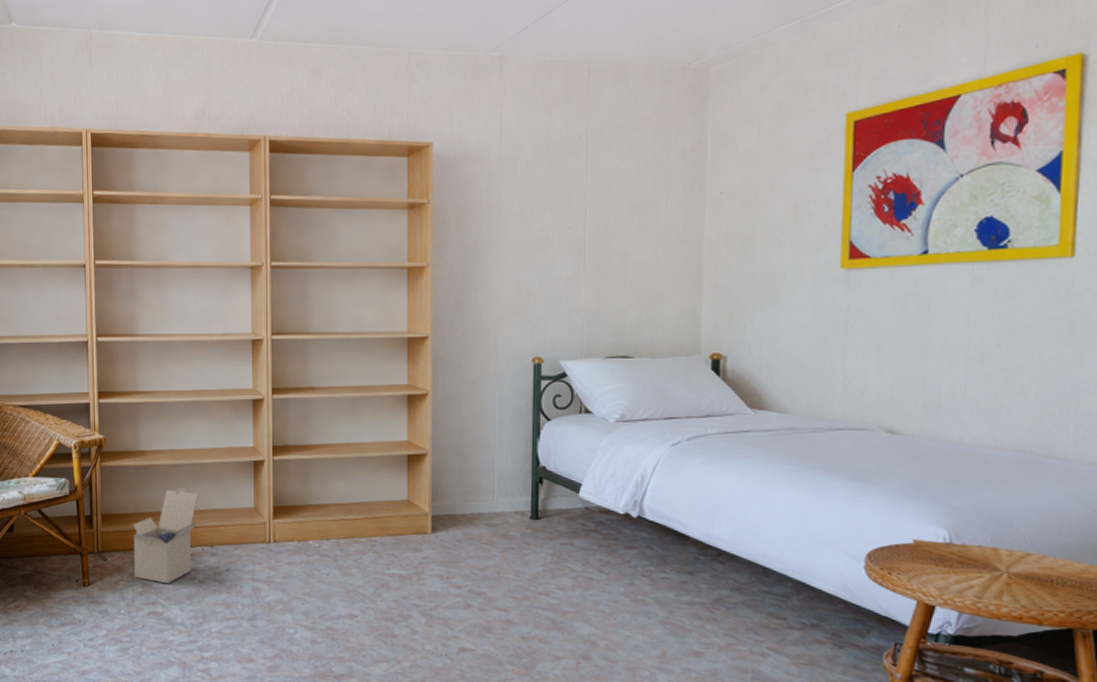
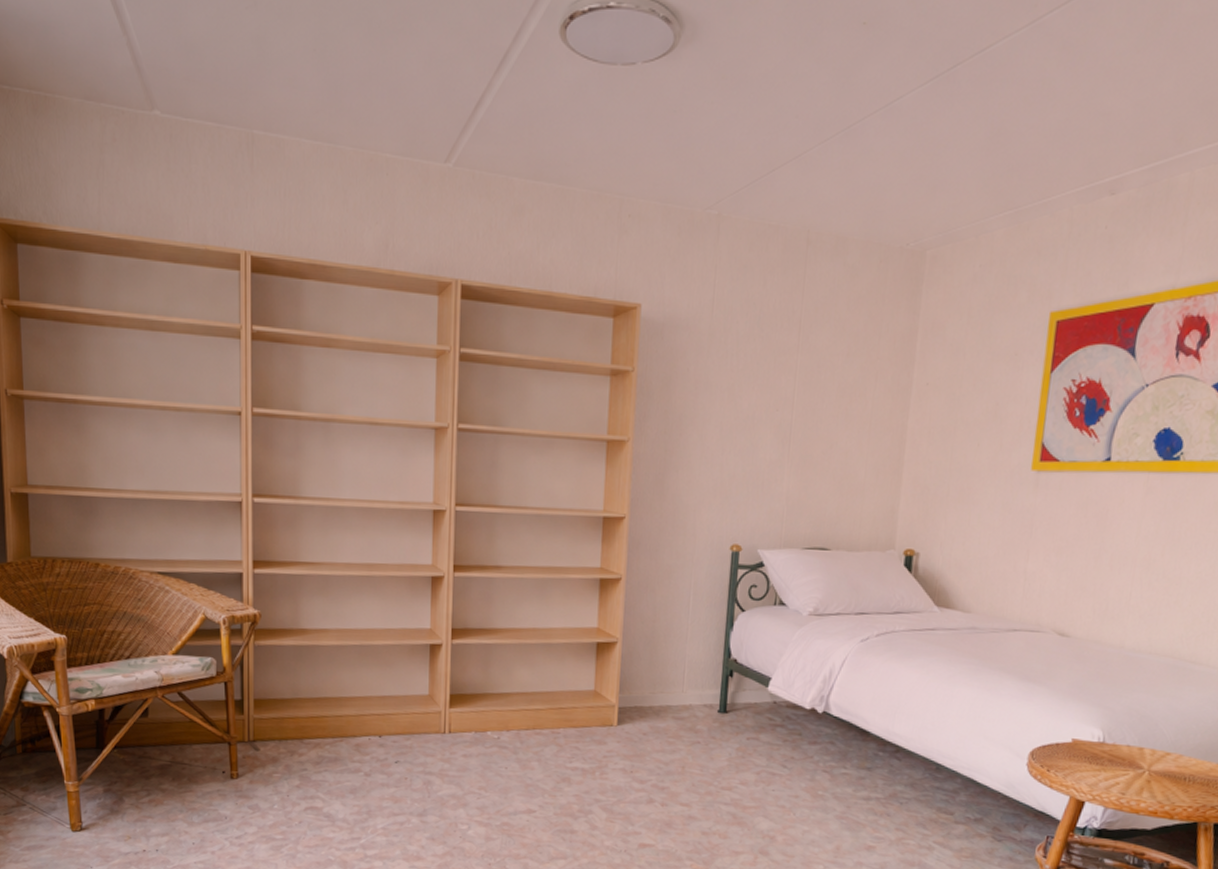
cardboard box: present [133,488,198,584] -> none [290,672,367,777]

